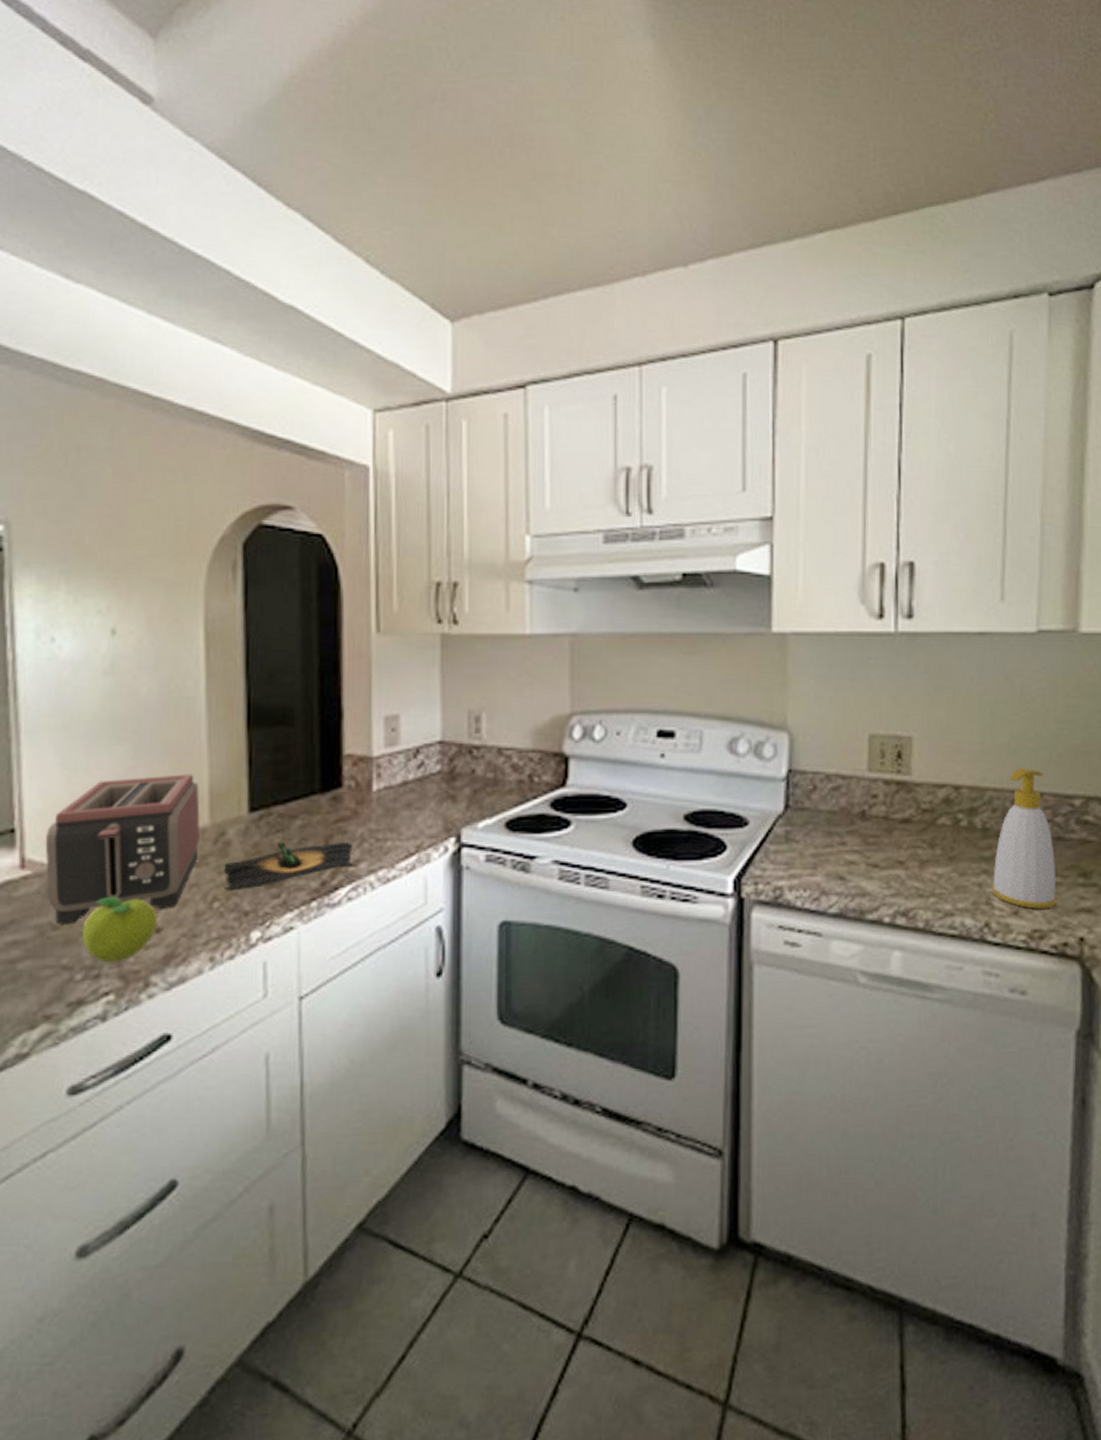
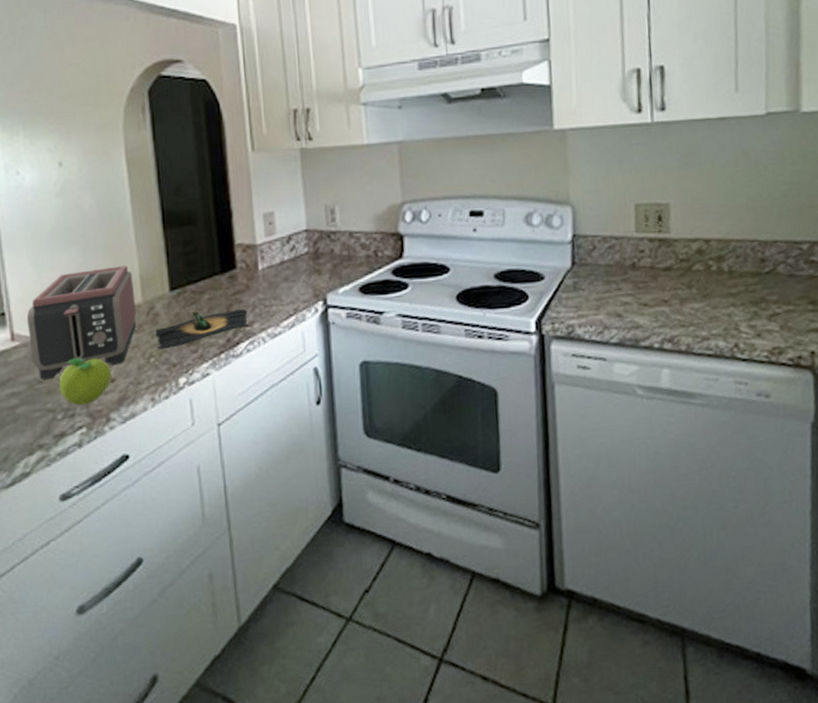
soap bottle: present [990,767,1057,909] -> none [738,222,792,331]

